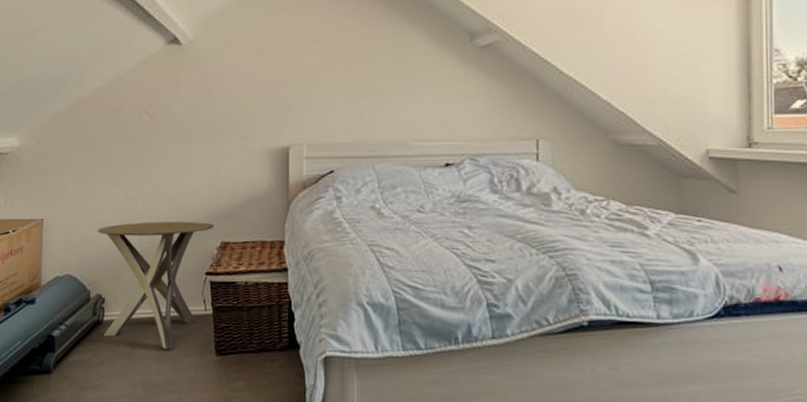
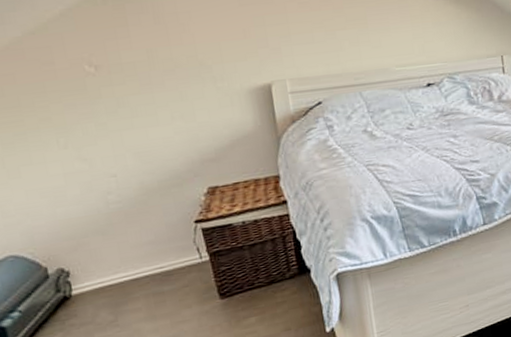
side table: present [97,222,214,350] -> none [44,170,197,312]

